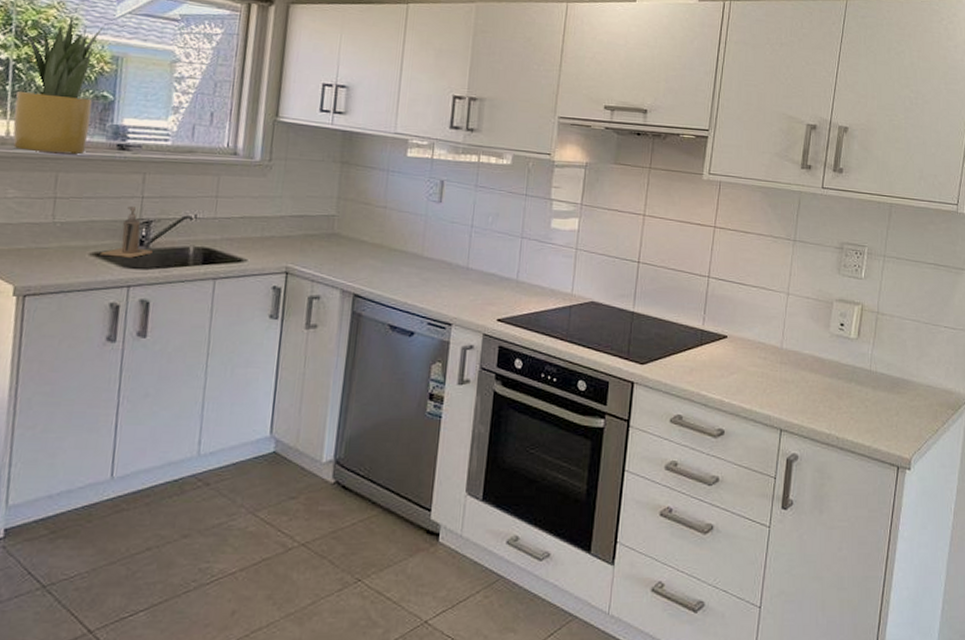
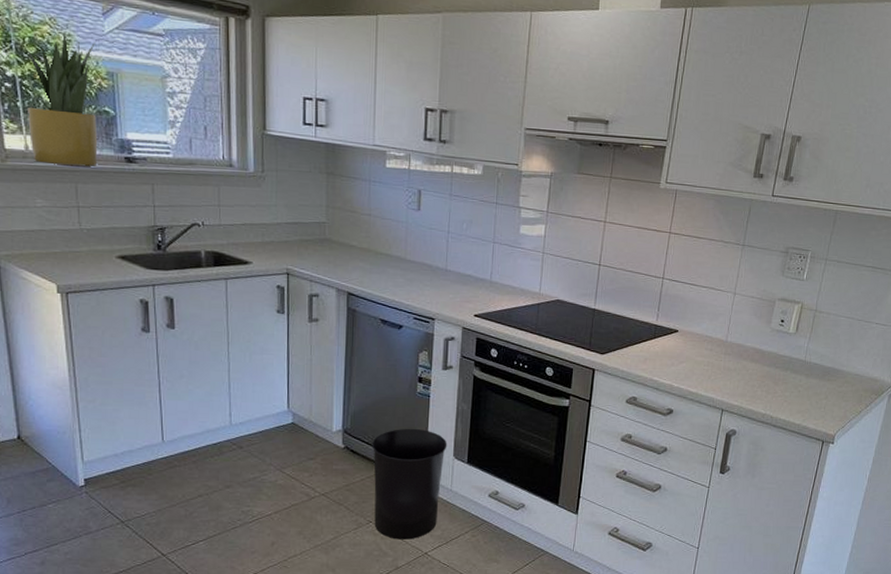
soap dispenser: present [99,206,153,258] -> none [124,214,170,261]
waste bin: none [363,457,459,604] -> present [372,428,447,540]

